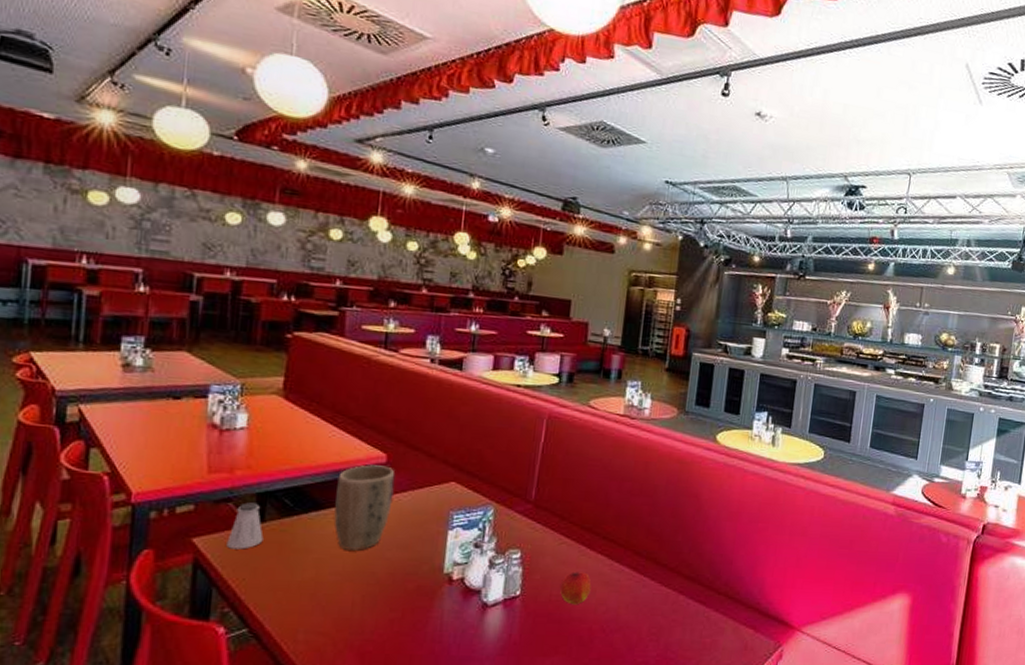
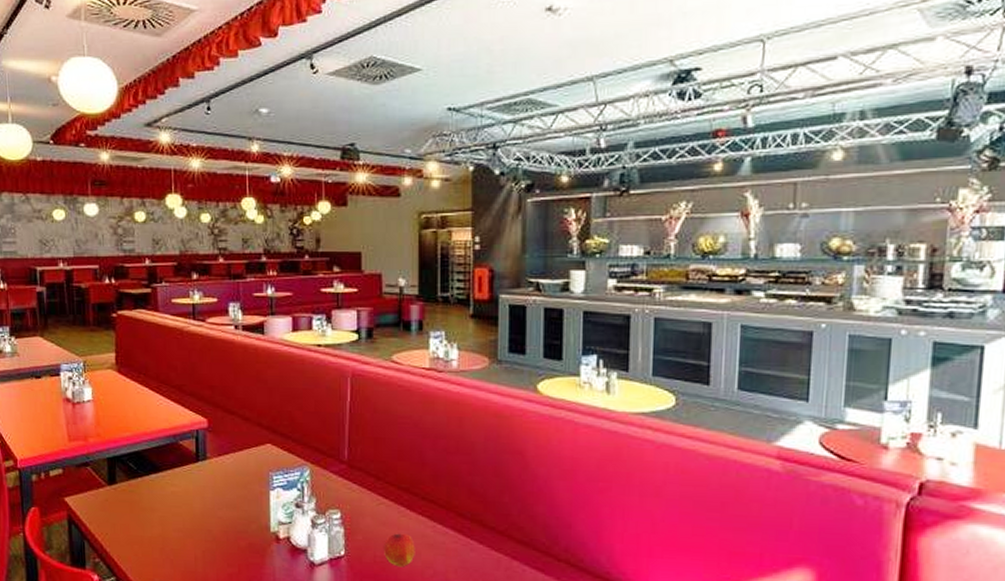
saltshaker: present [226,502,264,550] -> none [90,466,117,508]
plant pot: present [334,465,395,551] -> none [169,430,218,509]

